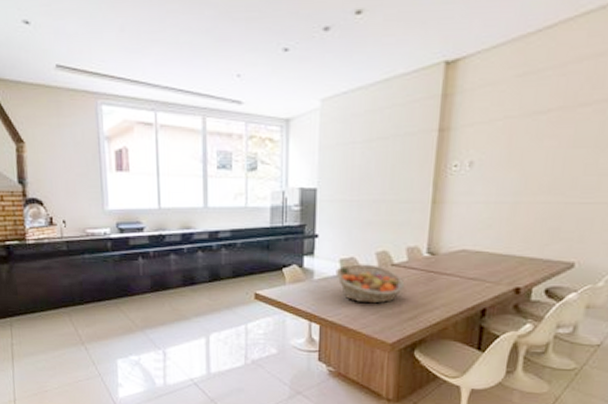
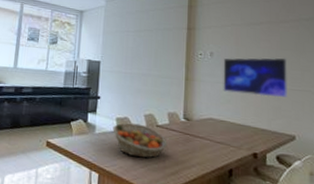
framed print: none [483,159,580,216] -> present [223,57,287,98]

